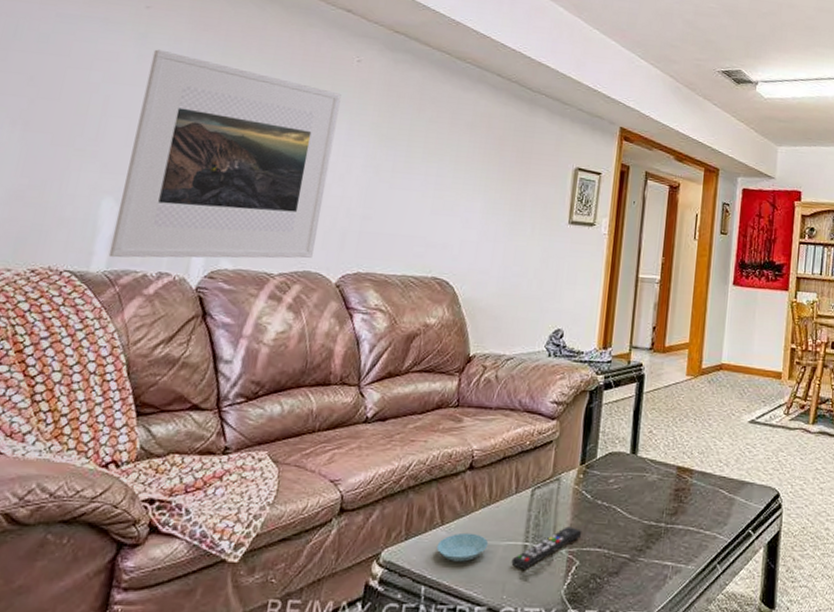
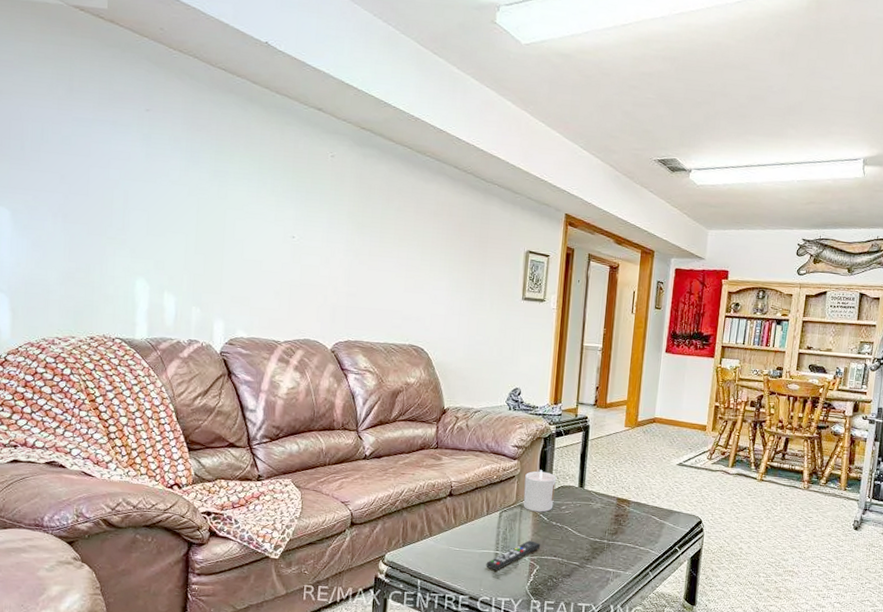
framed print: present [108,49,341,259] -> none [148,148,320,329]
saucer: present [436,532,489,562] -> none [427,542,468,564]
candle: none [561,432,603,488] -> present [523,470,556,513]

